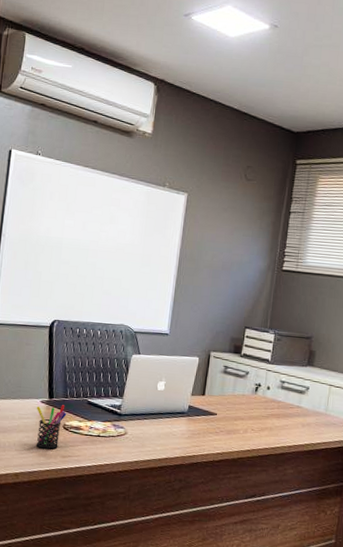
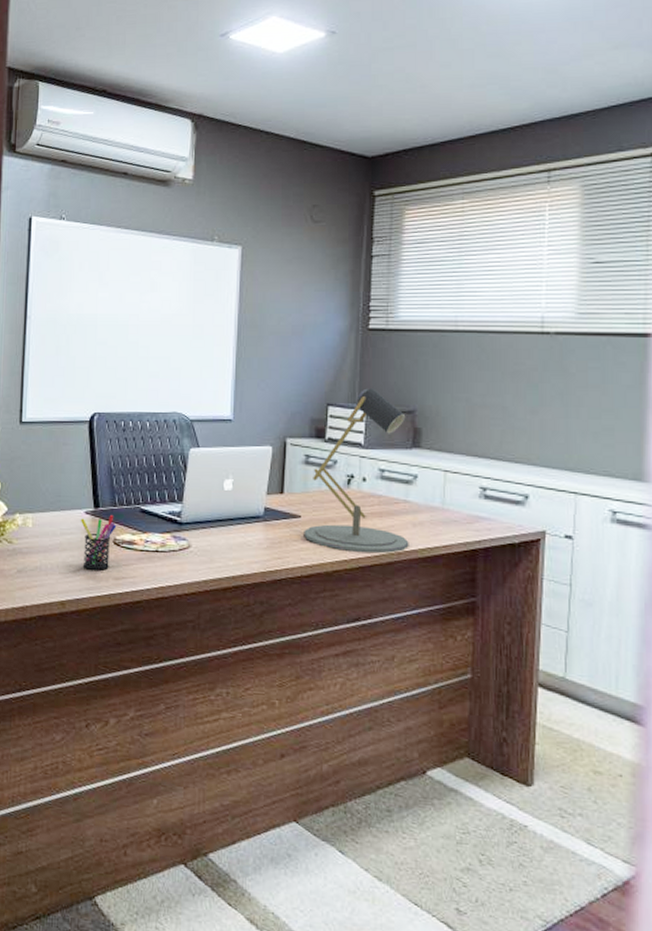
desk lamp: none [218,317,305,446] -> present [304,388,409,554]

